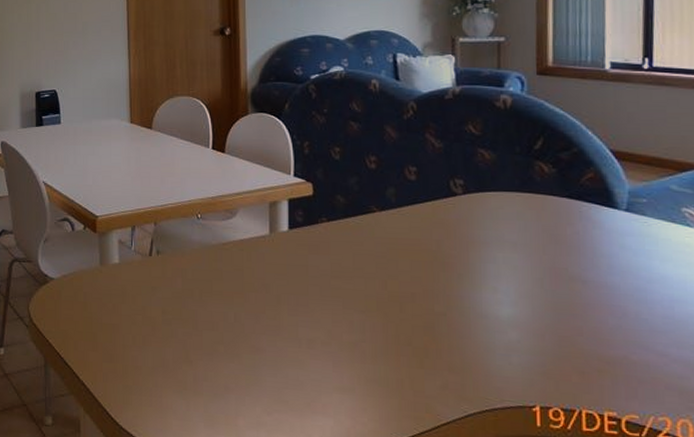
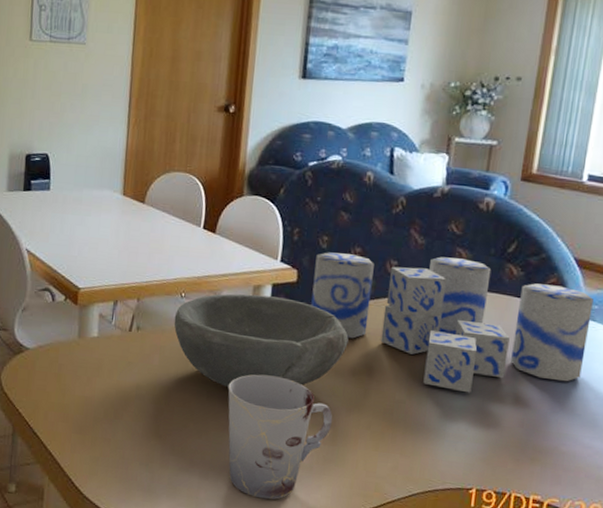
bowl: none [193,211,375,307] -> present [174,293,349,387]
cup: none [255,292,369,425] -> present [228,374,332,500]
candle: none [330,159,641,301] -> present [311,252,594,394]

